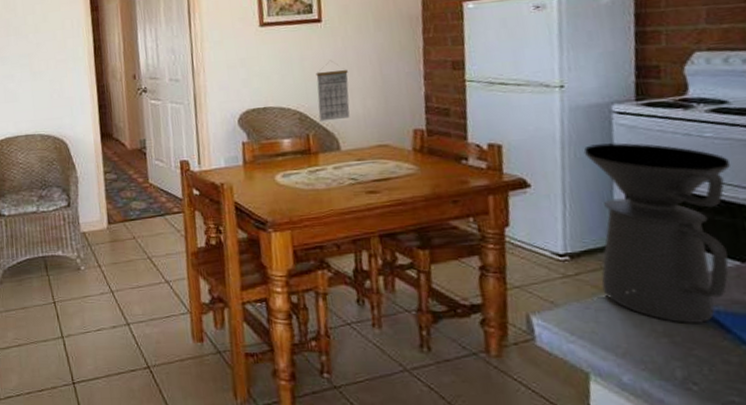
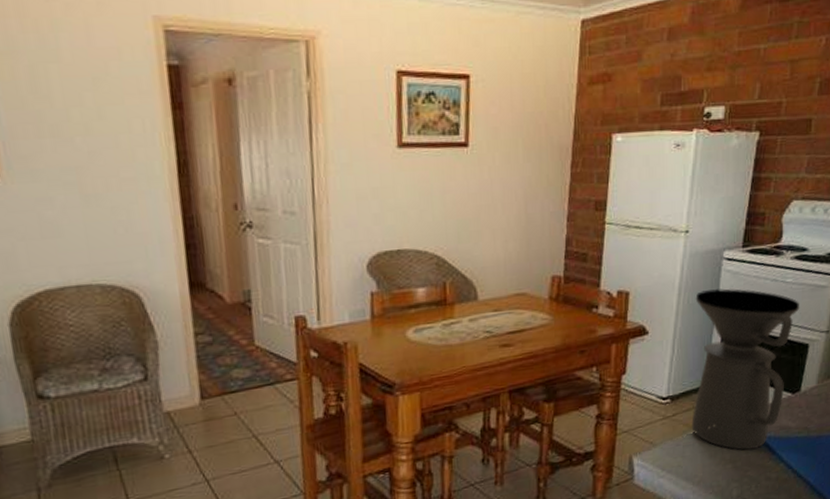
calendar: present [316,63,350,122] -> none [457,197,492,267]

